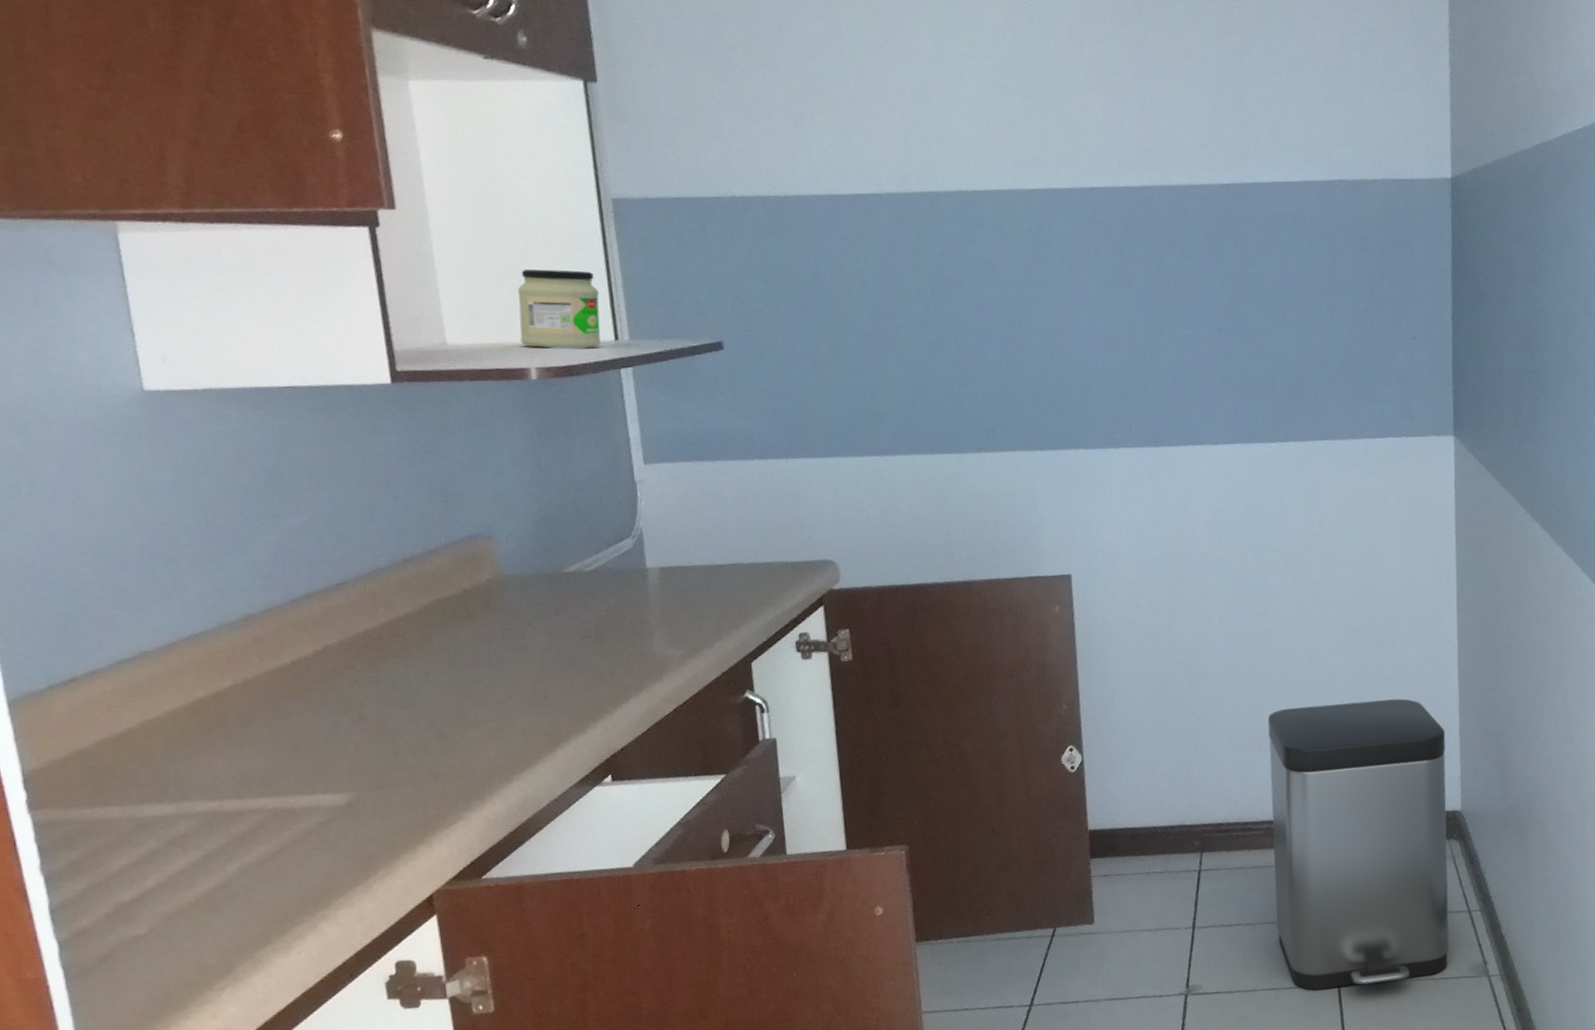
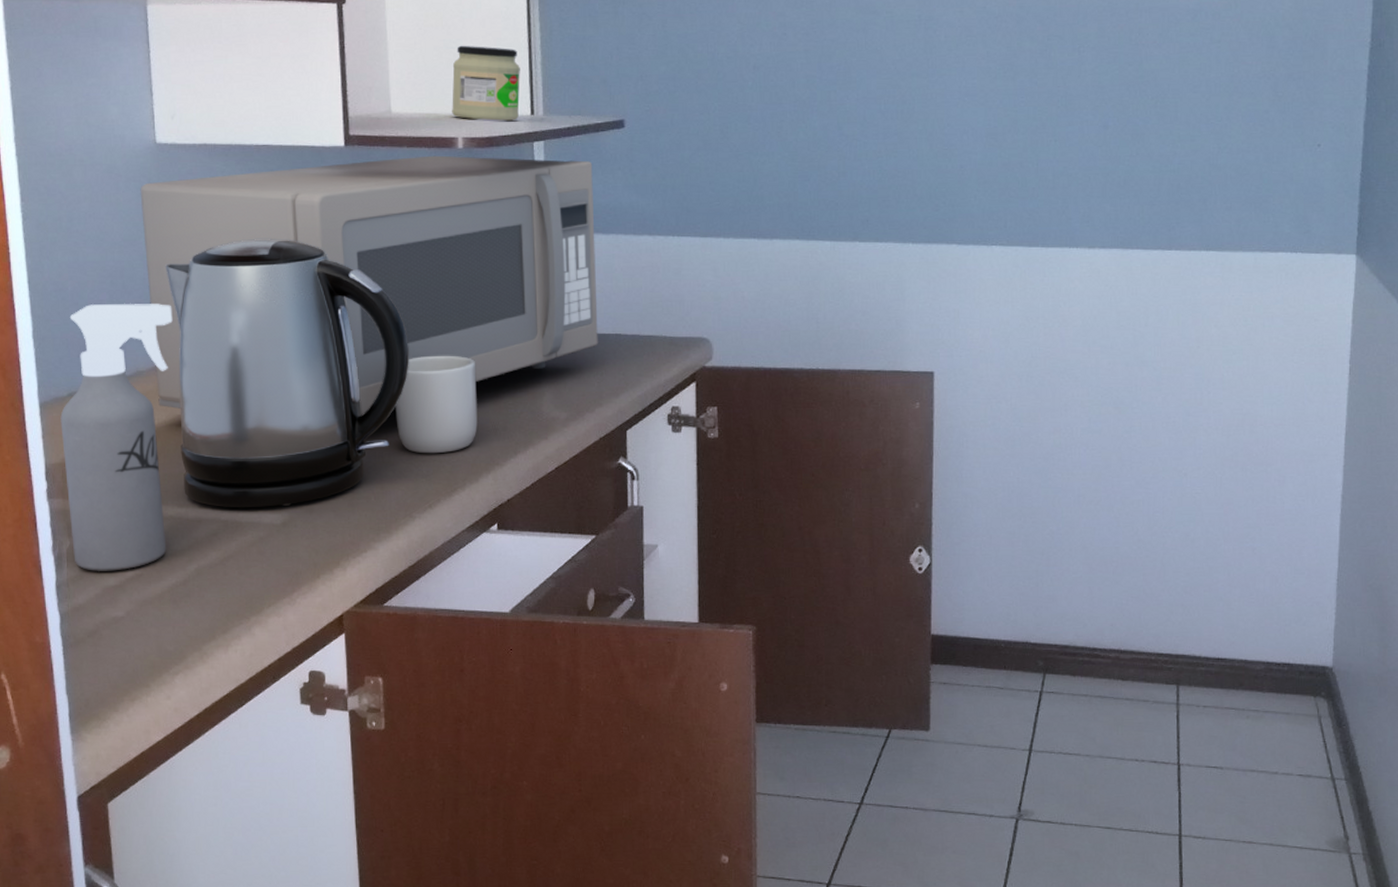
spray bottle: none [38,573,198,888] -> present [60,304,173,571]
microwave: none [126,385,712,690] -> present [140,155,598,416]
kettle: none [168,490,492,795] -> present [165,239,410,508]
mug: none [478,600,580,710] -> present [395,355,478,454]
pedal bin: present [1267,698,1449,991] -> none [1118,533,1321,841]

